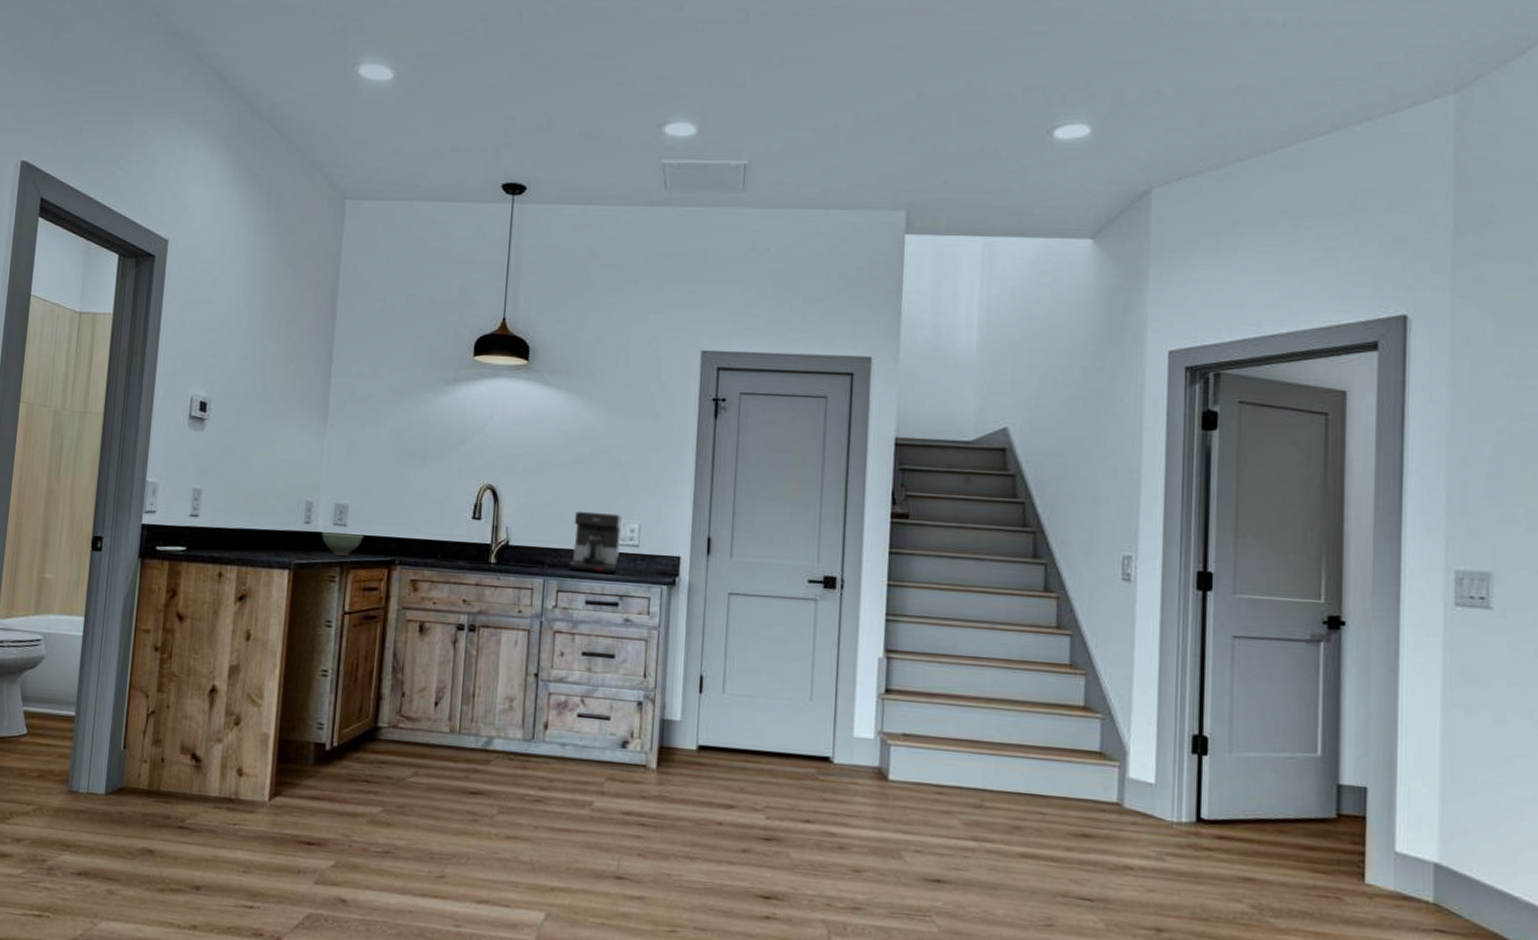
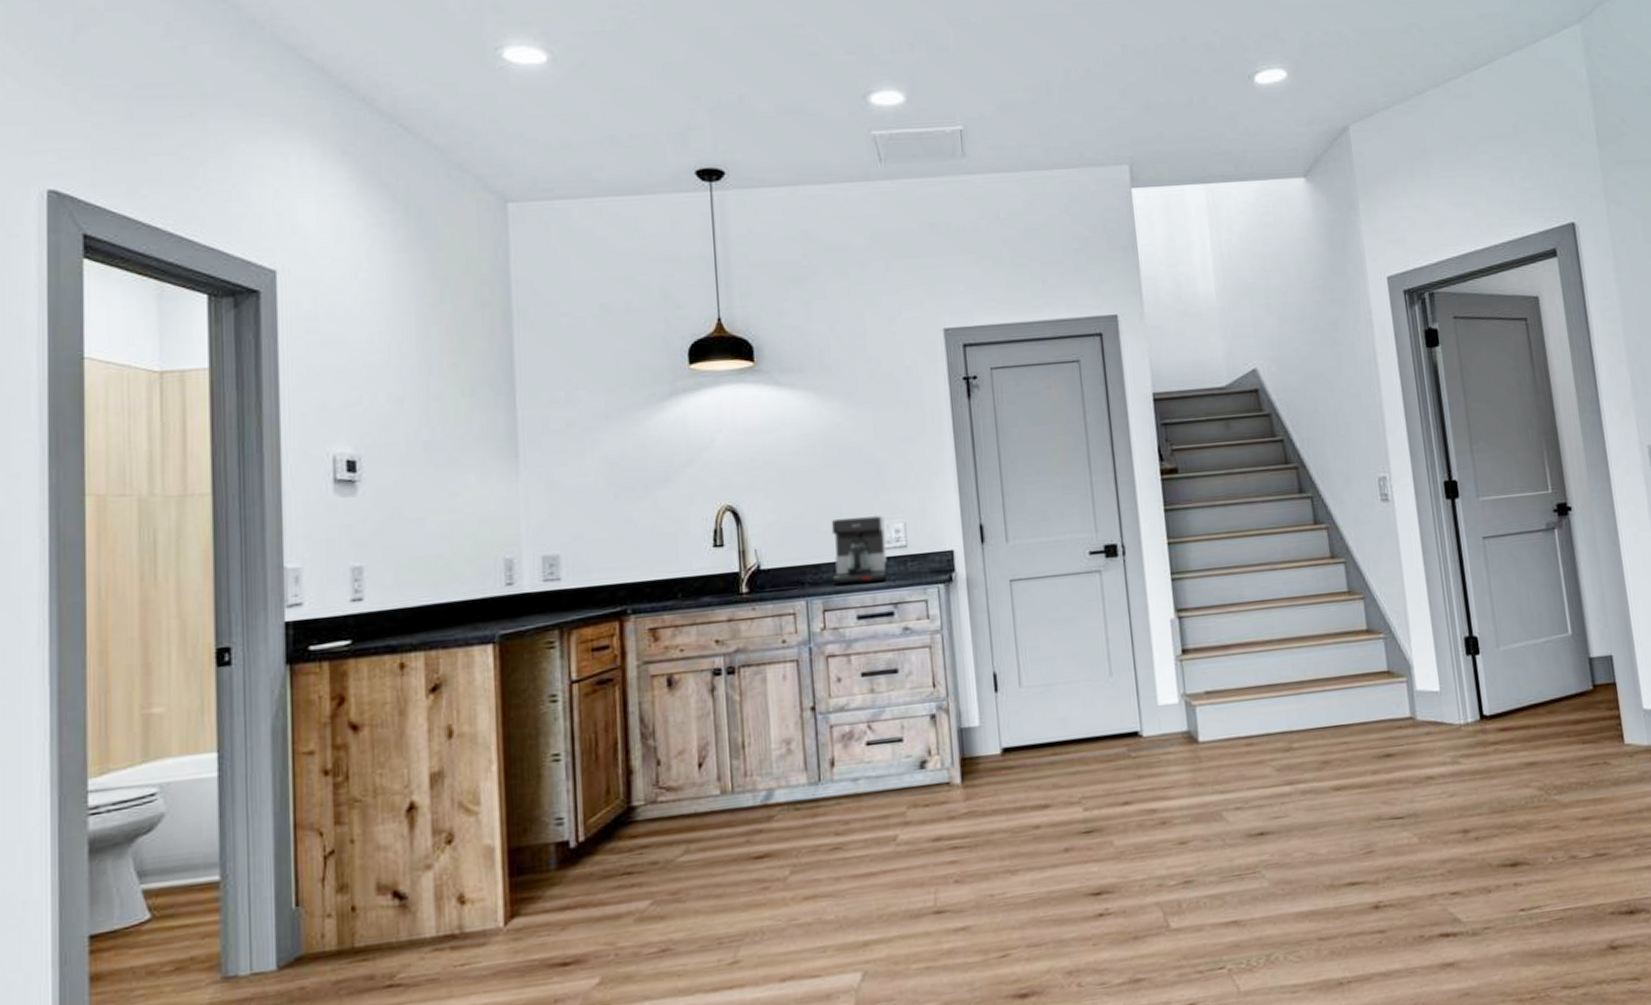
bowl: present [321,532,363,556] -> none [529,587,583,616]

